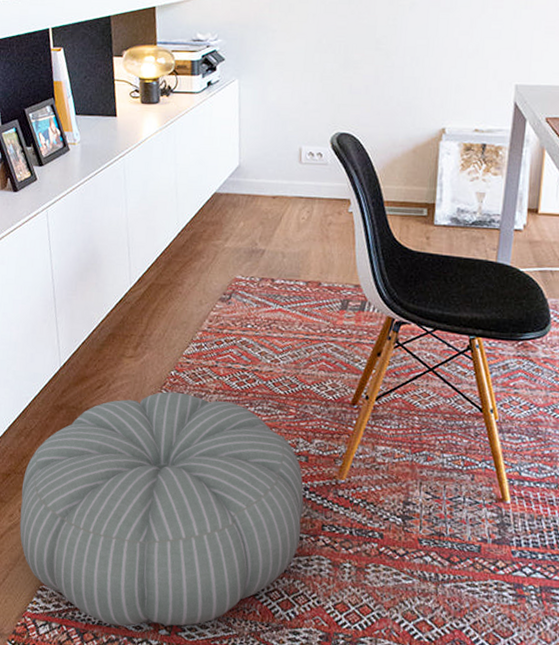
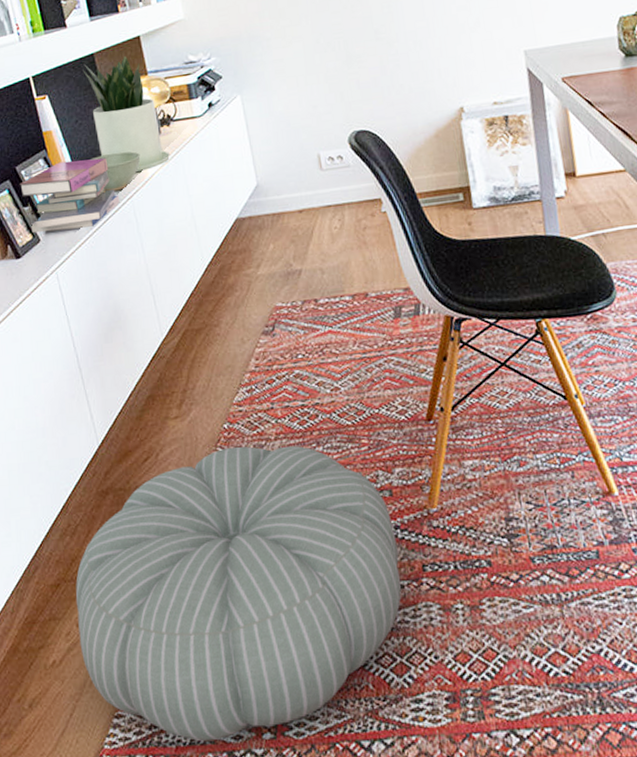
books: none [25,112,113,176] -> present [19,157,120,234]
bowl: none [91,112,138,148] -> present [89,151,141,191]
planter: none [98,24,166,134] -> present [83,56,171,171]

